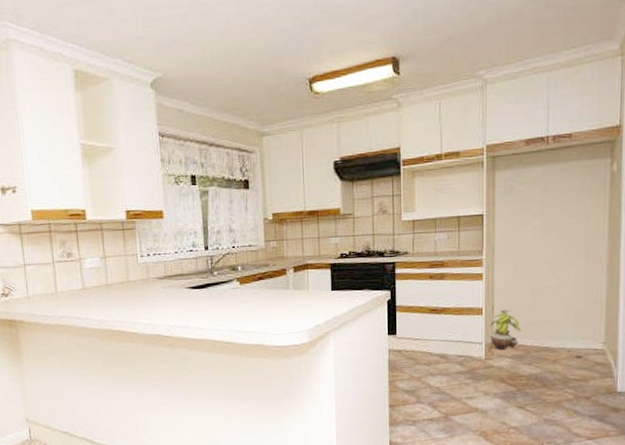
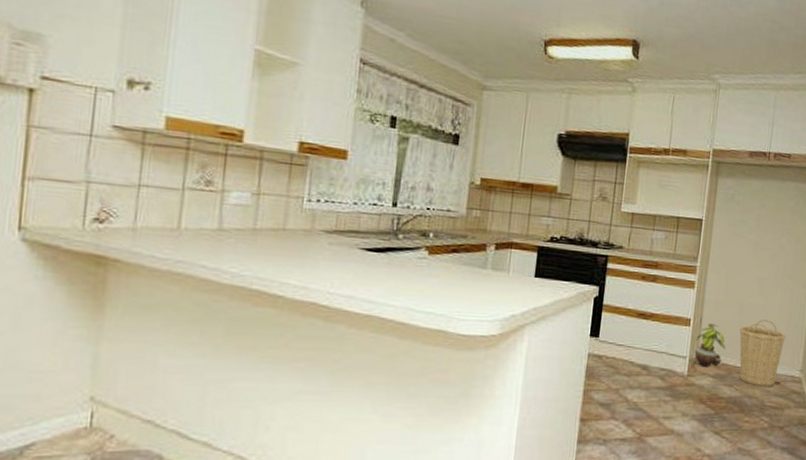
basket: none [534,299,584,362] -> present [739,319,786,388]

